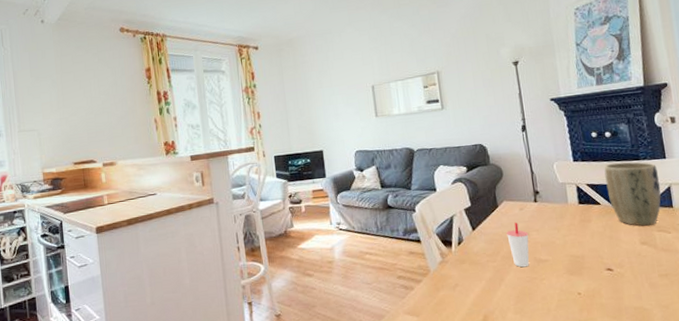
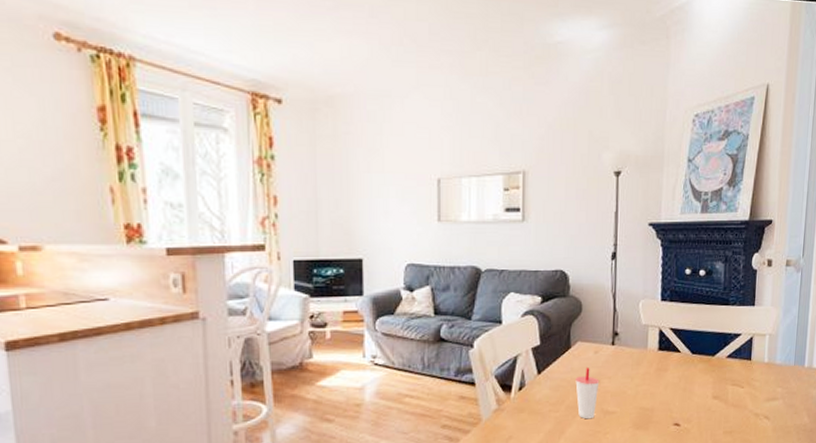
plant pot: present [604,162,661,226] -> none [690,306,744,379]

